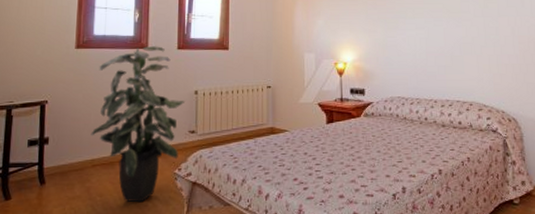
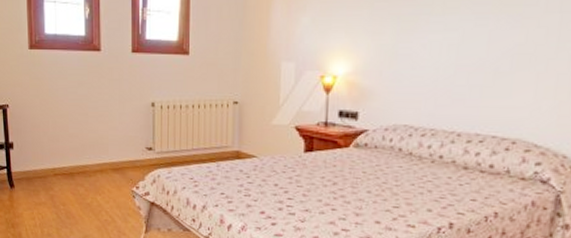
indoor plant: present [90,46,186,203] -> none [50,48,142,217]

